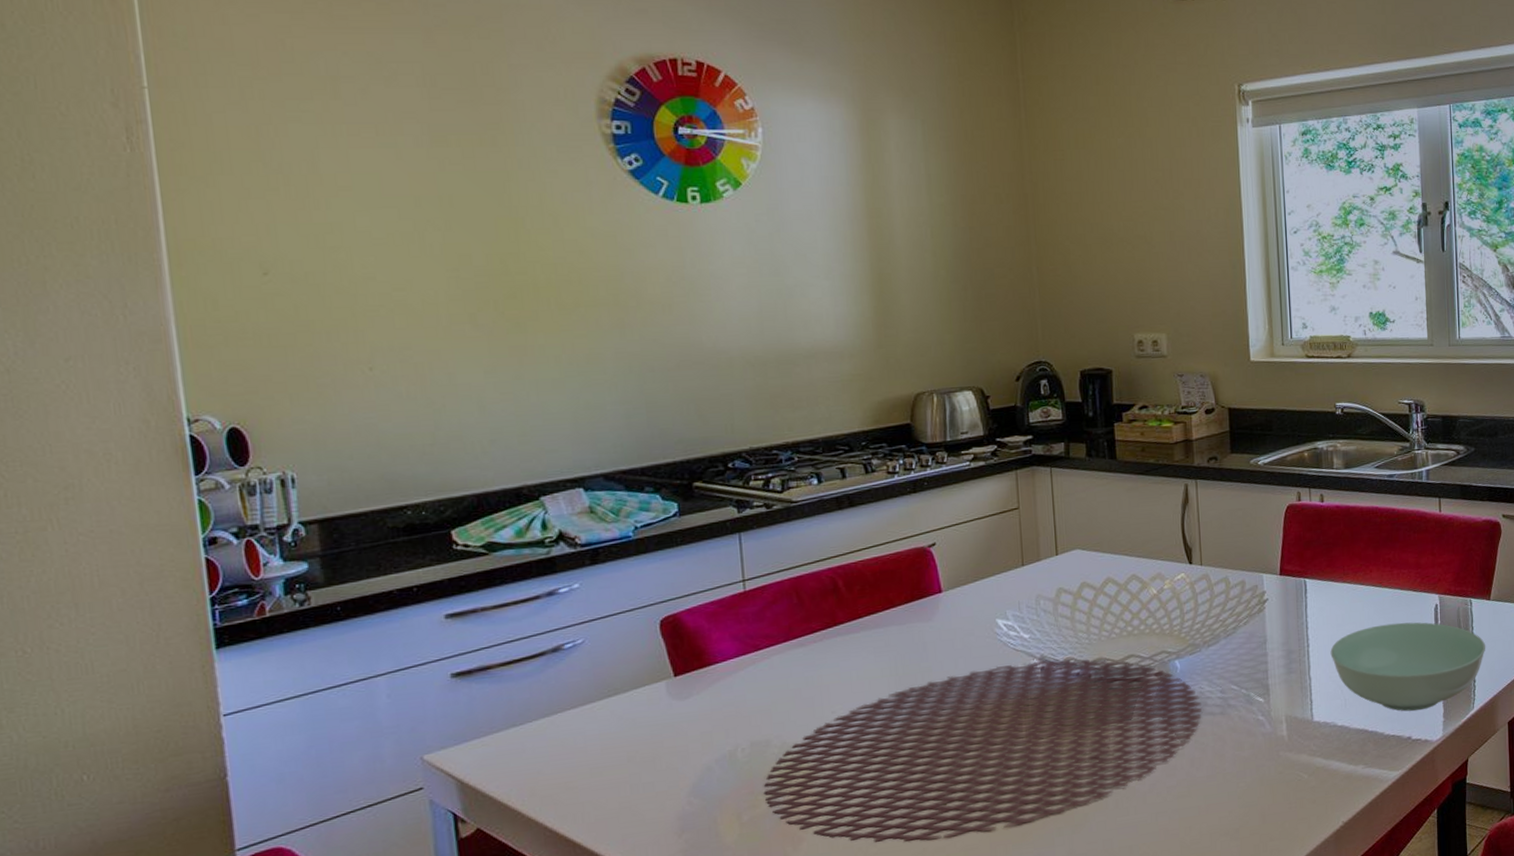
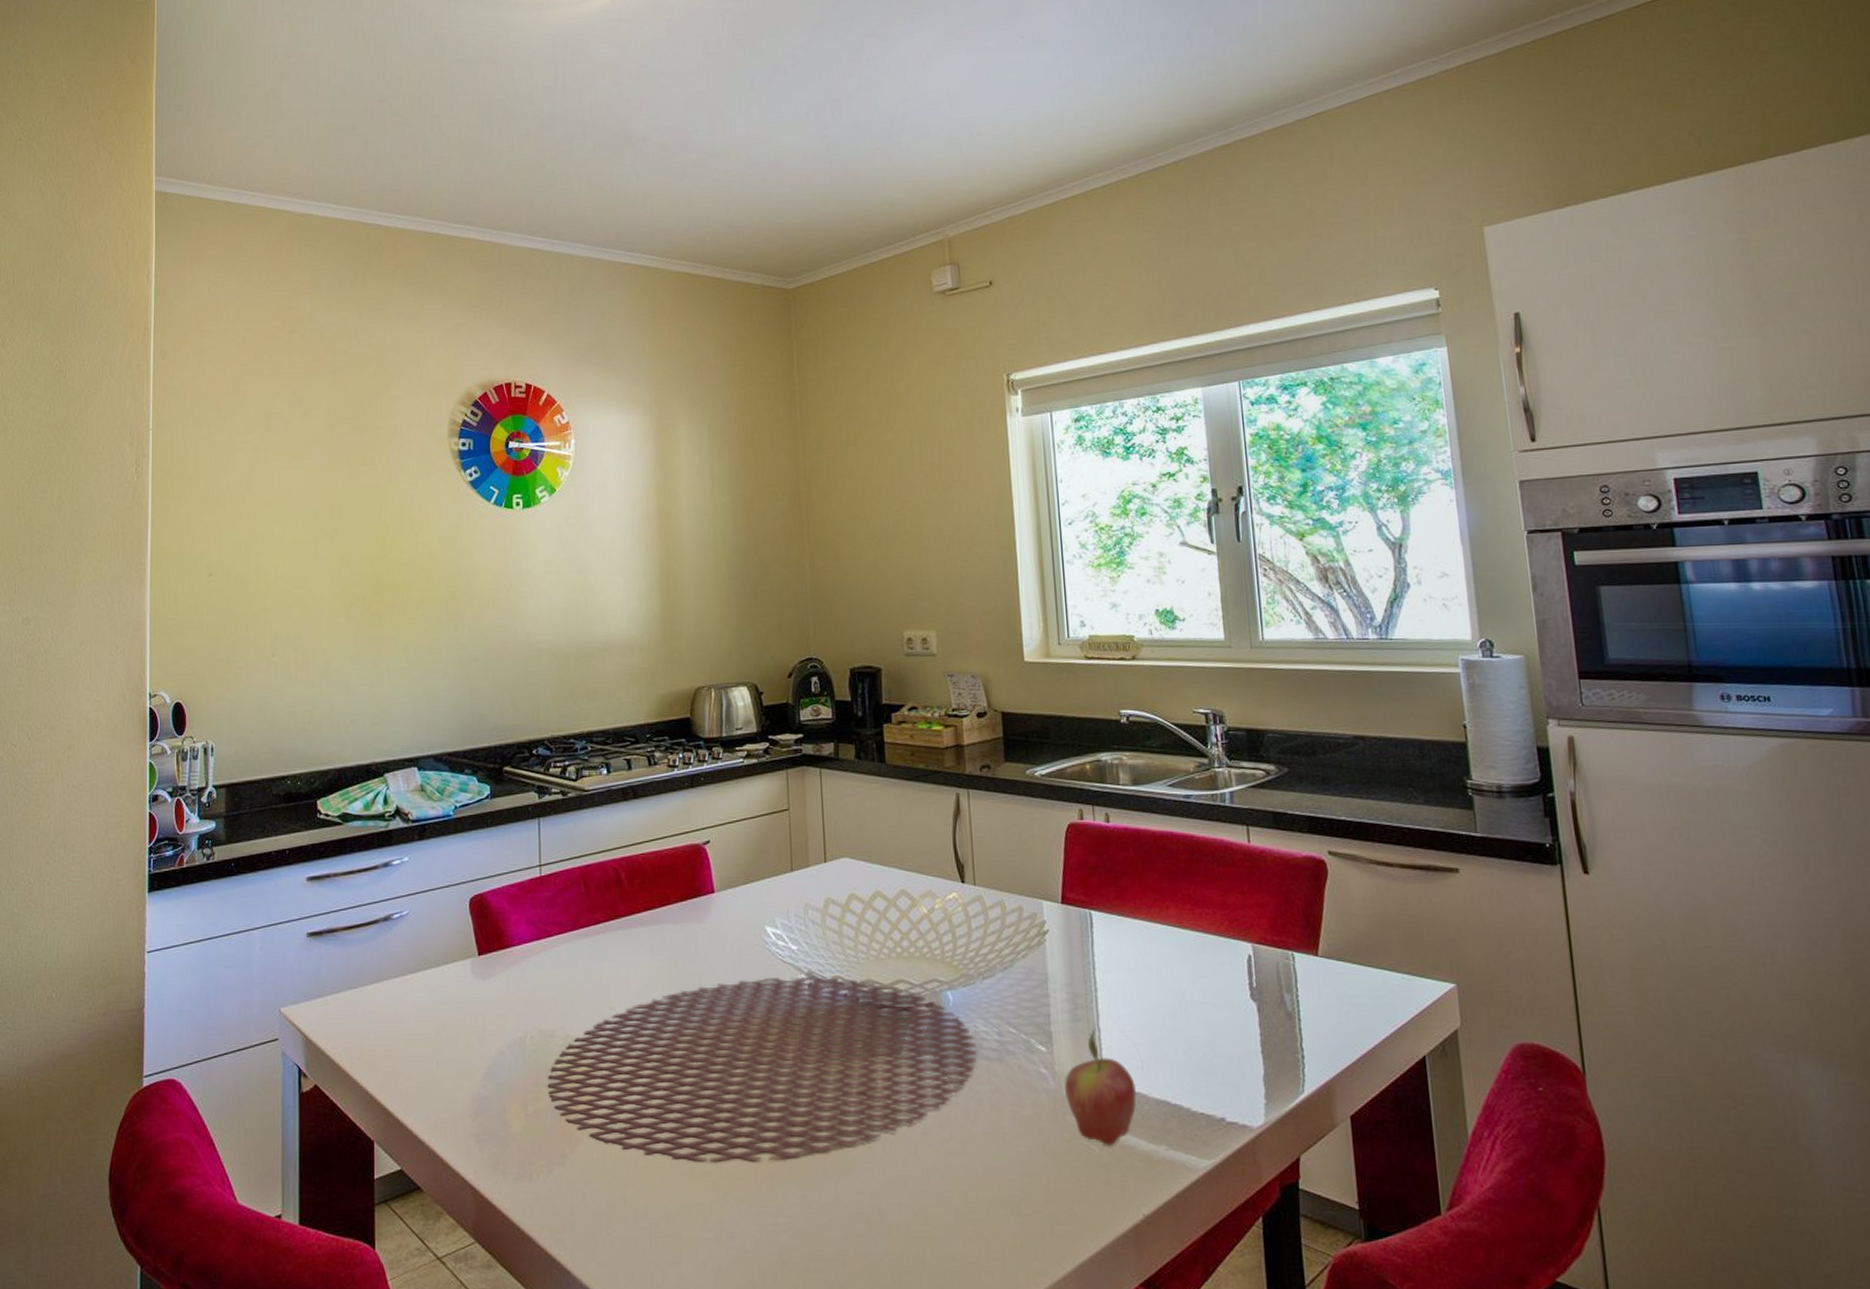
fruit: none [1278,674,1340,772] -> present [1063,1024,1137,1145]
bowl: present [1330,622,1486,712] -> none [1122,973,1316,1085]

